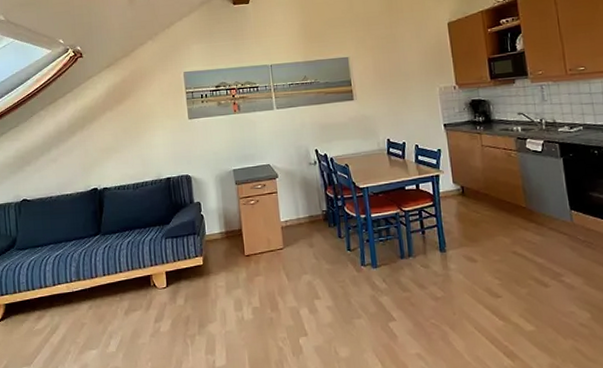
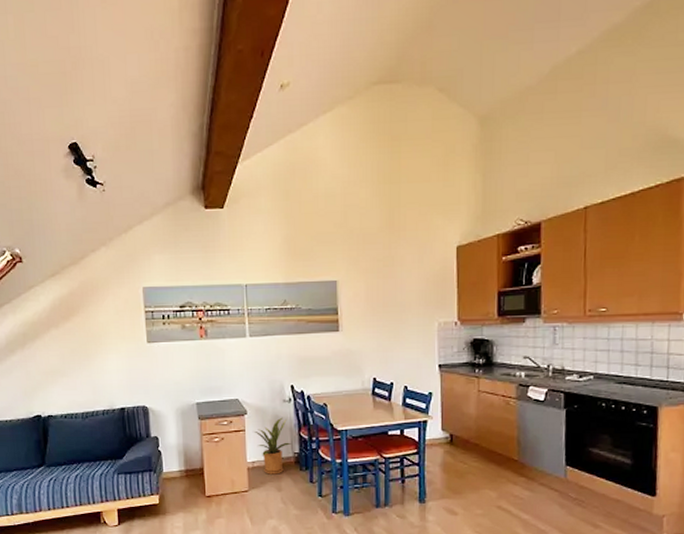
house plant: none [285,178,319,232] -> present [253,417,291,475]

